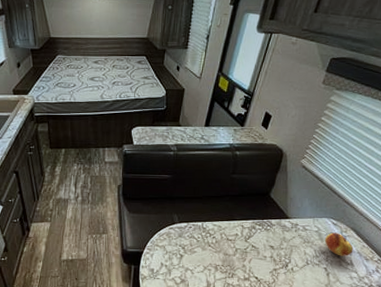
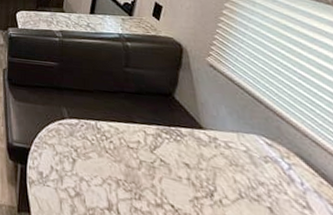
fruit: present [324,232,354,256] -> none [259,156,307,195]

